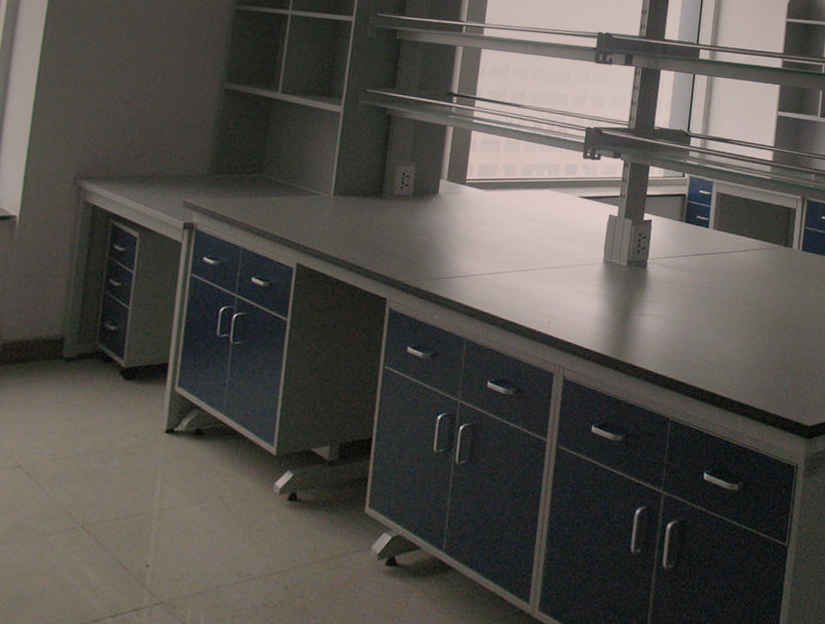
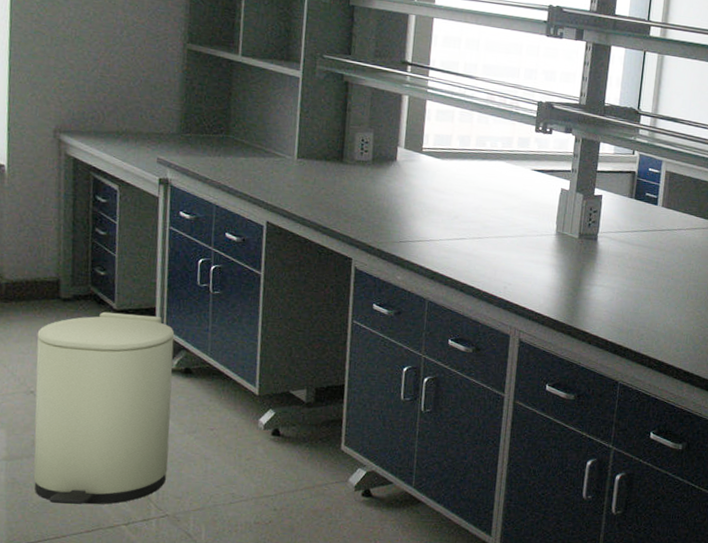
pedal bin: none [10,370,188,596] -> present [33,311,175,505]

